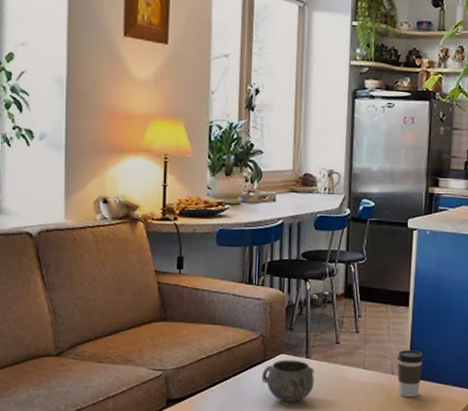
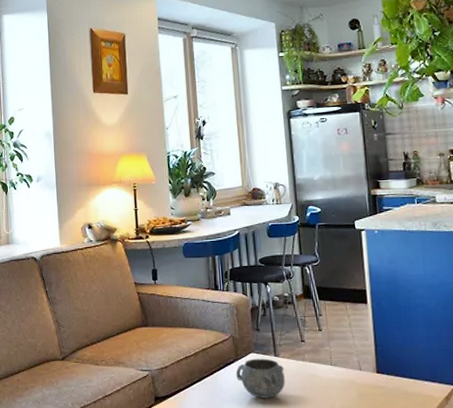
coffee cup: present [397,350,424,398] -> none [363,346,391,393]

